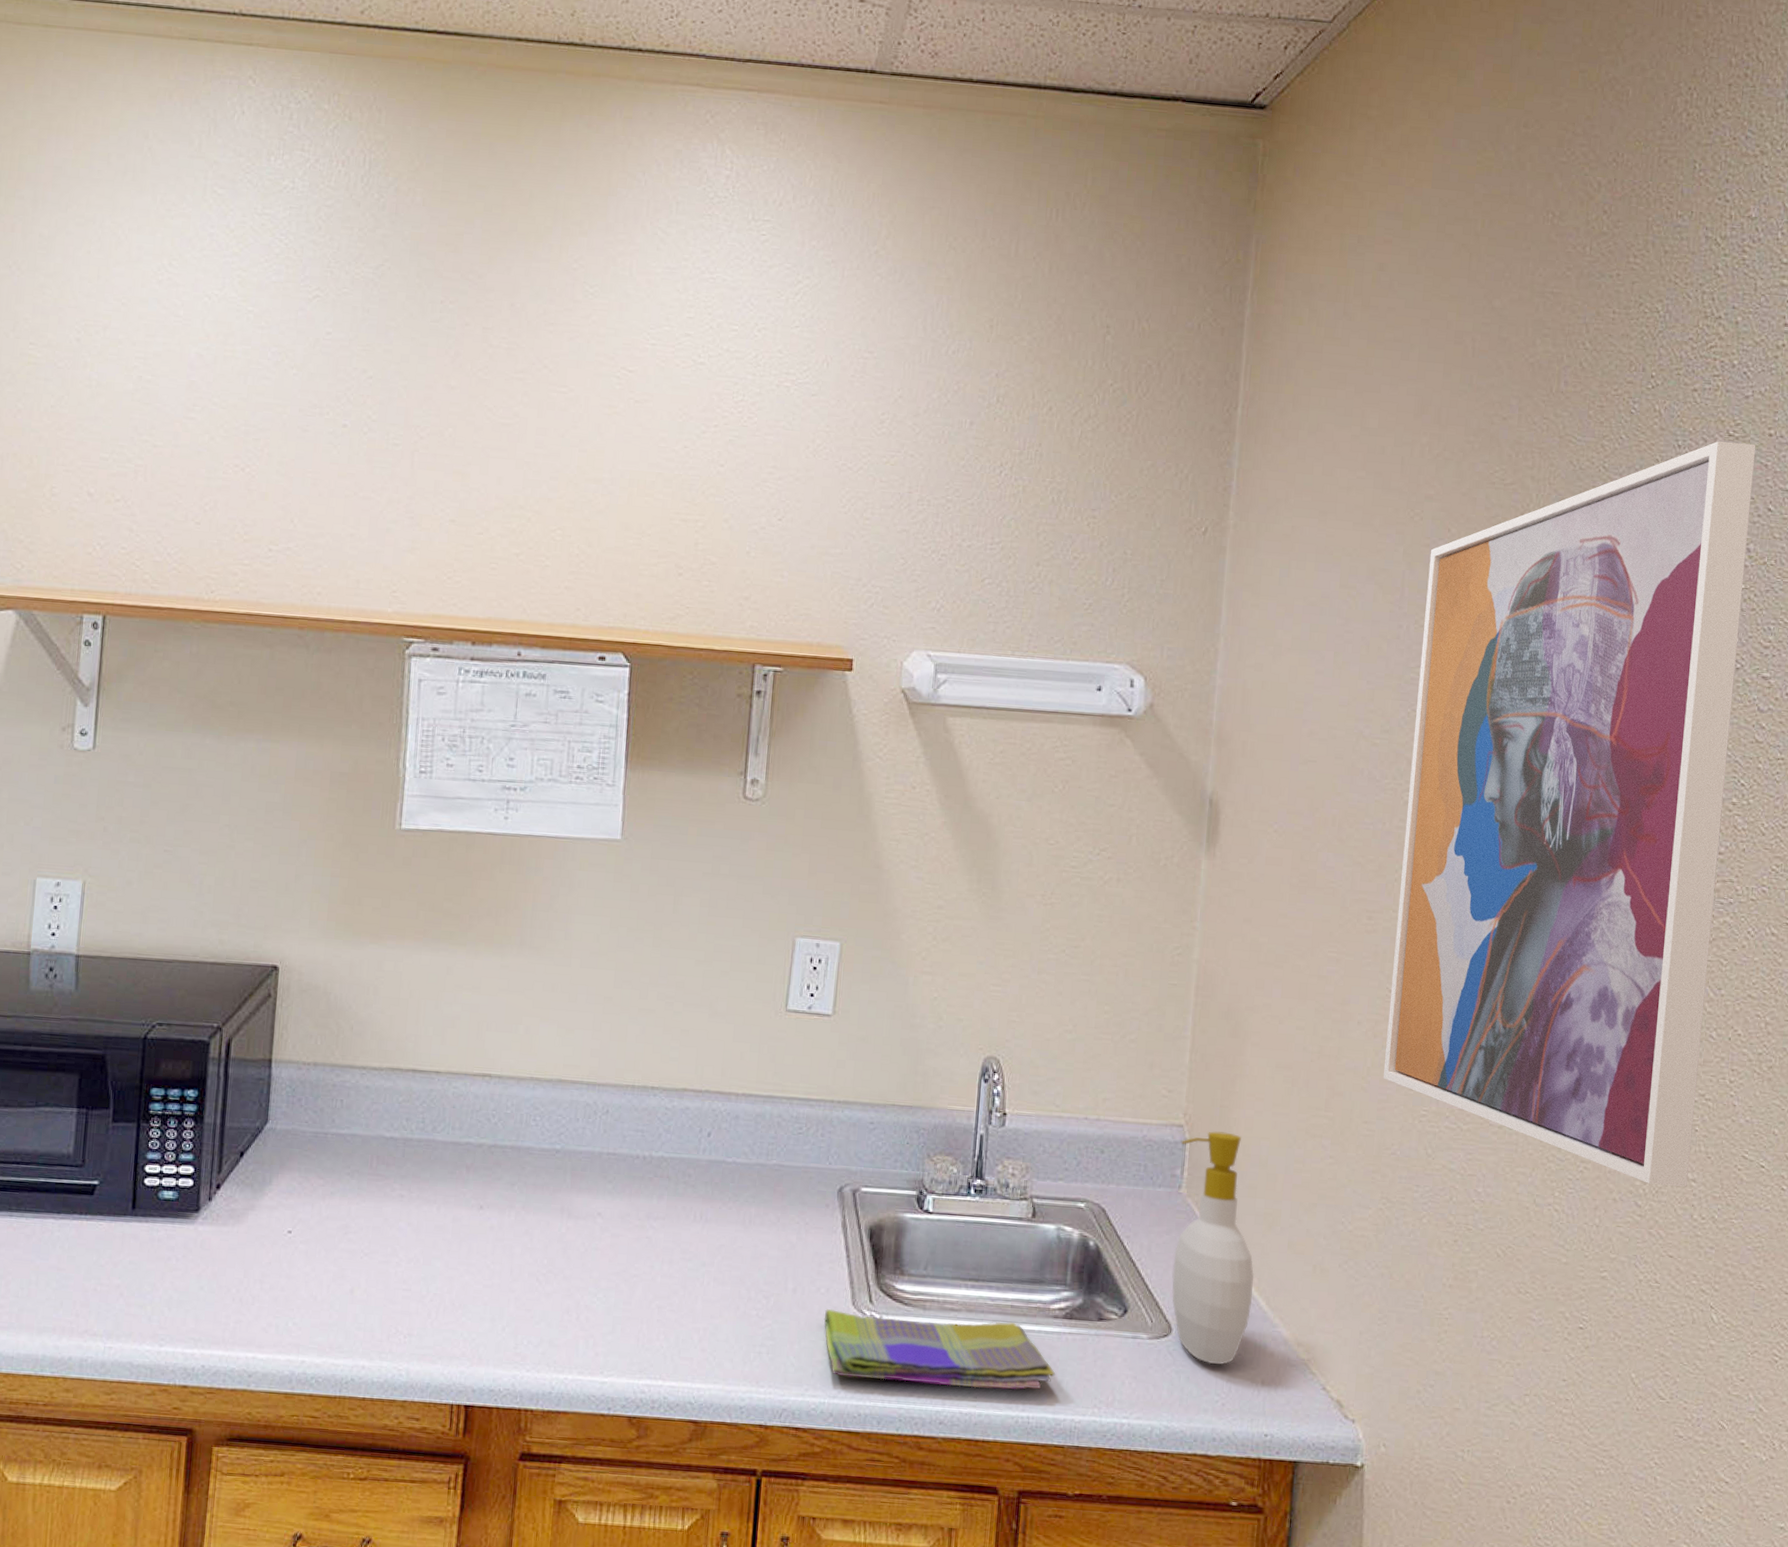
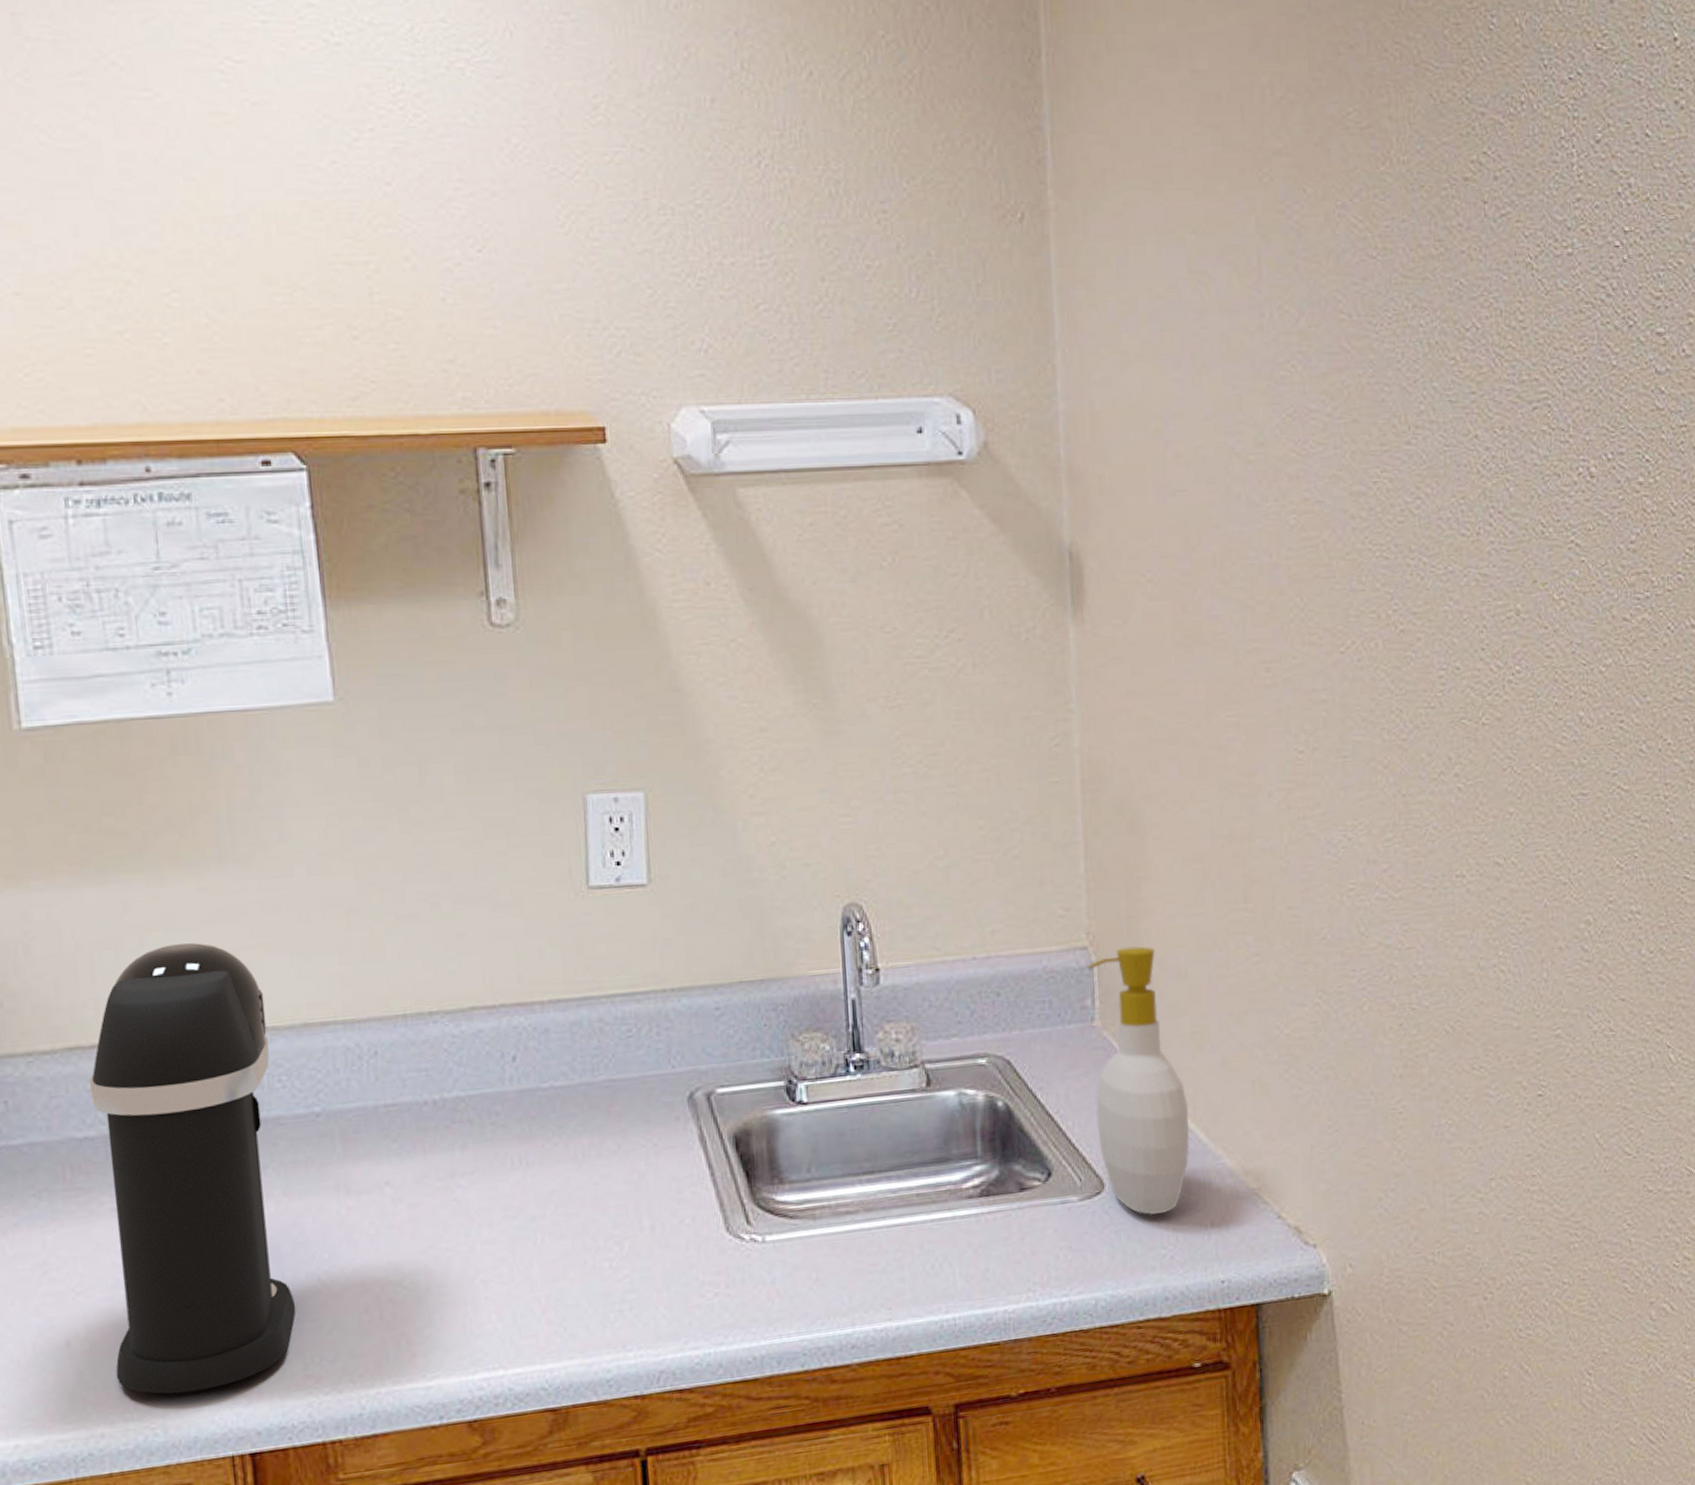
coffee maker: none [381,1003,534,1348] -> present [88,942,296,1394]
dish towel: present [824,1309,1056,1390] -> none [694,1212,979,1318]
wall art: present [1383,441,1756,1187] -> none [1286,56,1633,925]

